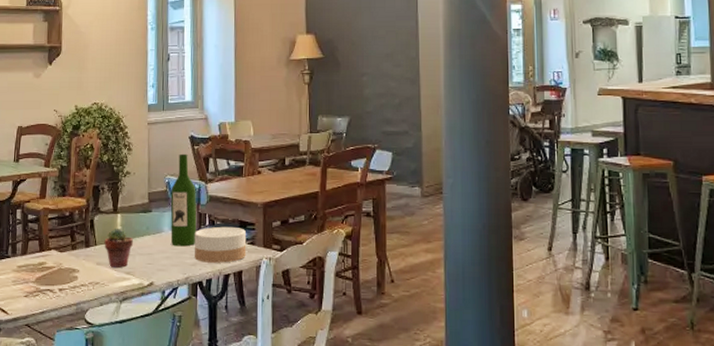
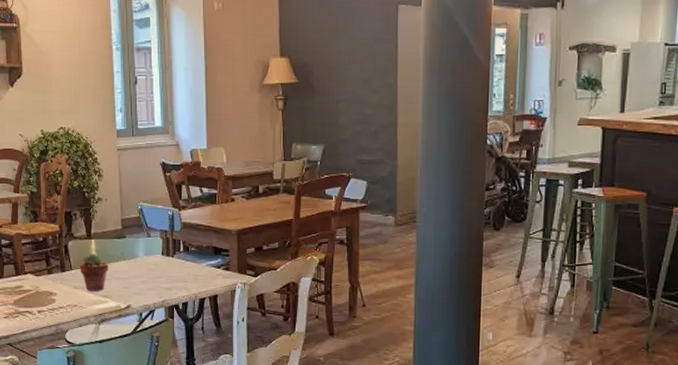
wine bottle: present [170,153,197,247] -> none [144,180,171,272]
bowl: present [194,226,247,263] -> none [169,252,221,288]

